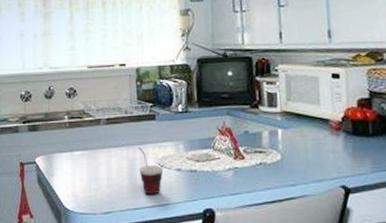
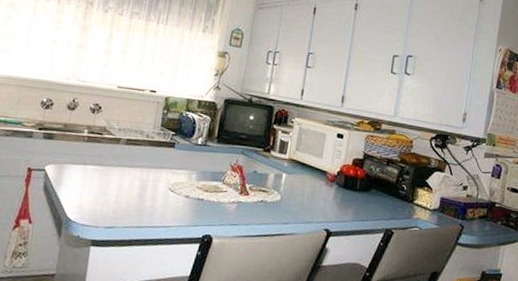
cup: present [138,147,164,195] -> none [149,170,173,217]

